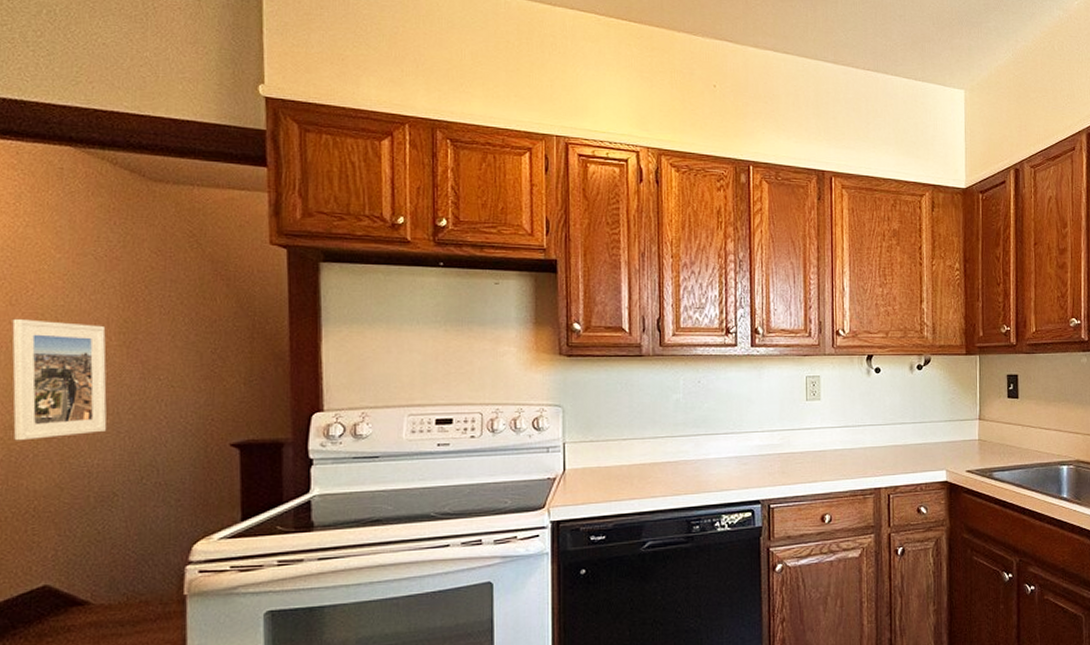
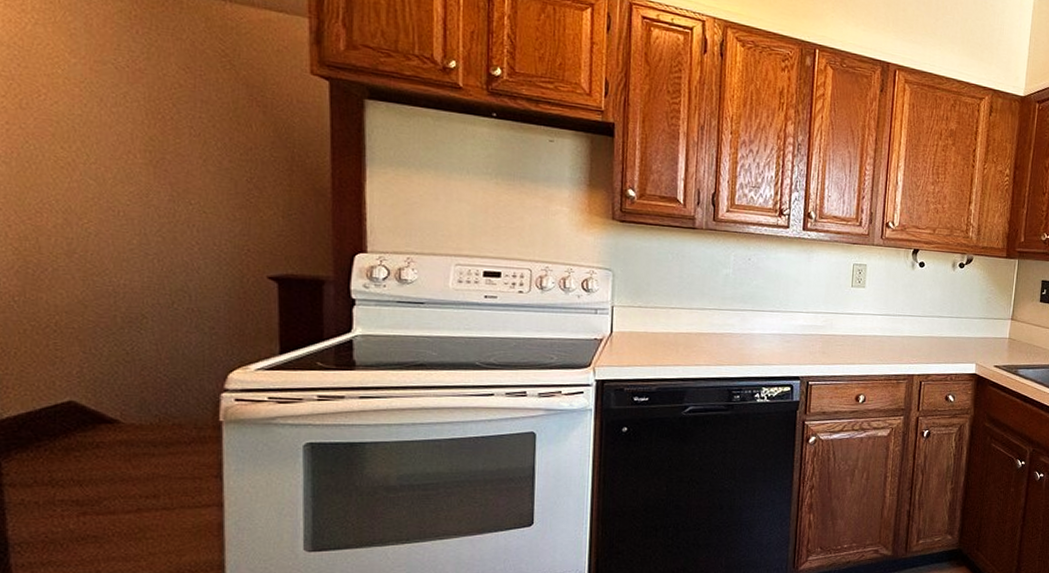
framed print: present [12,319,107,441] -> none [23,124,134,254]

